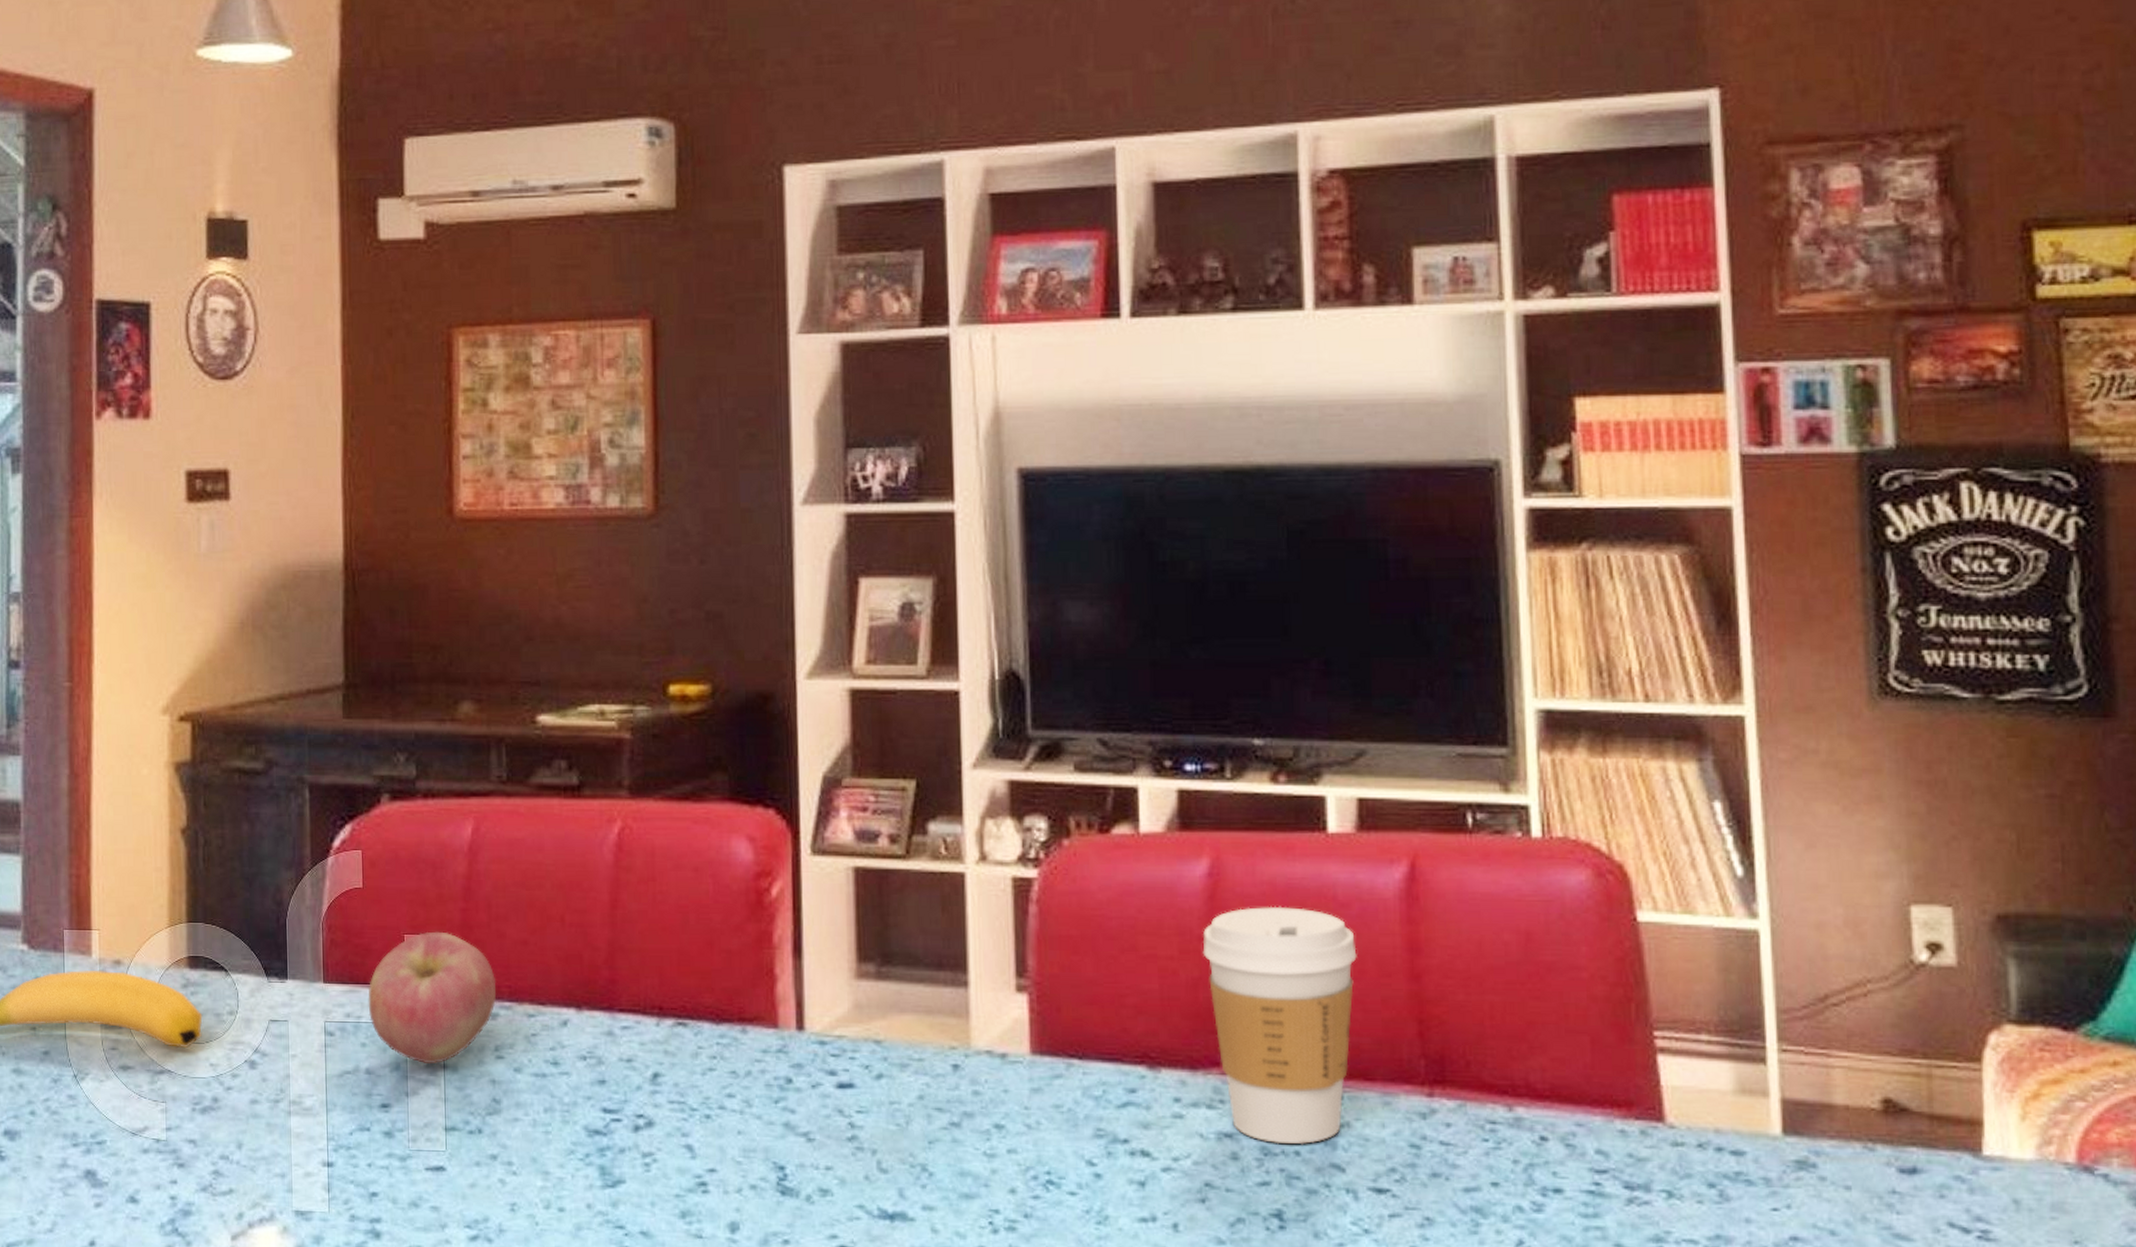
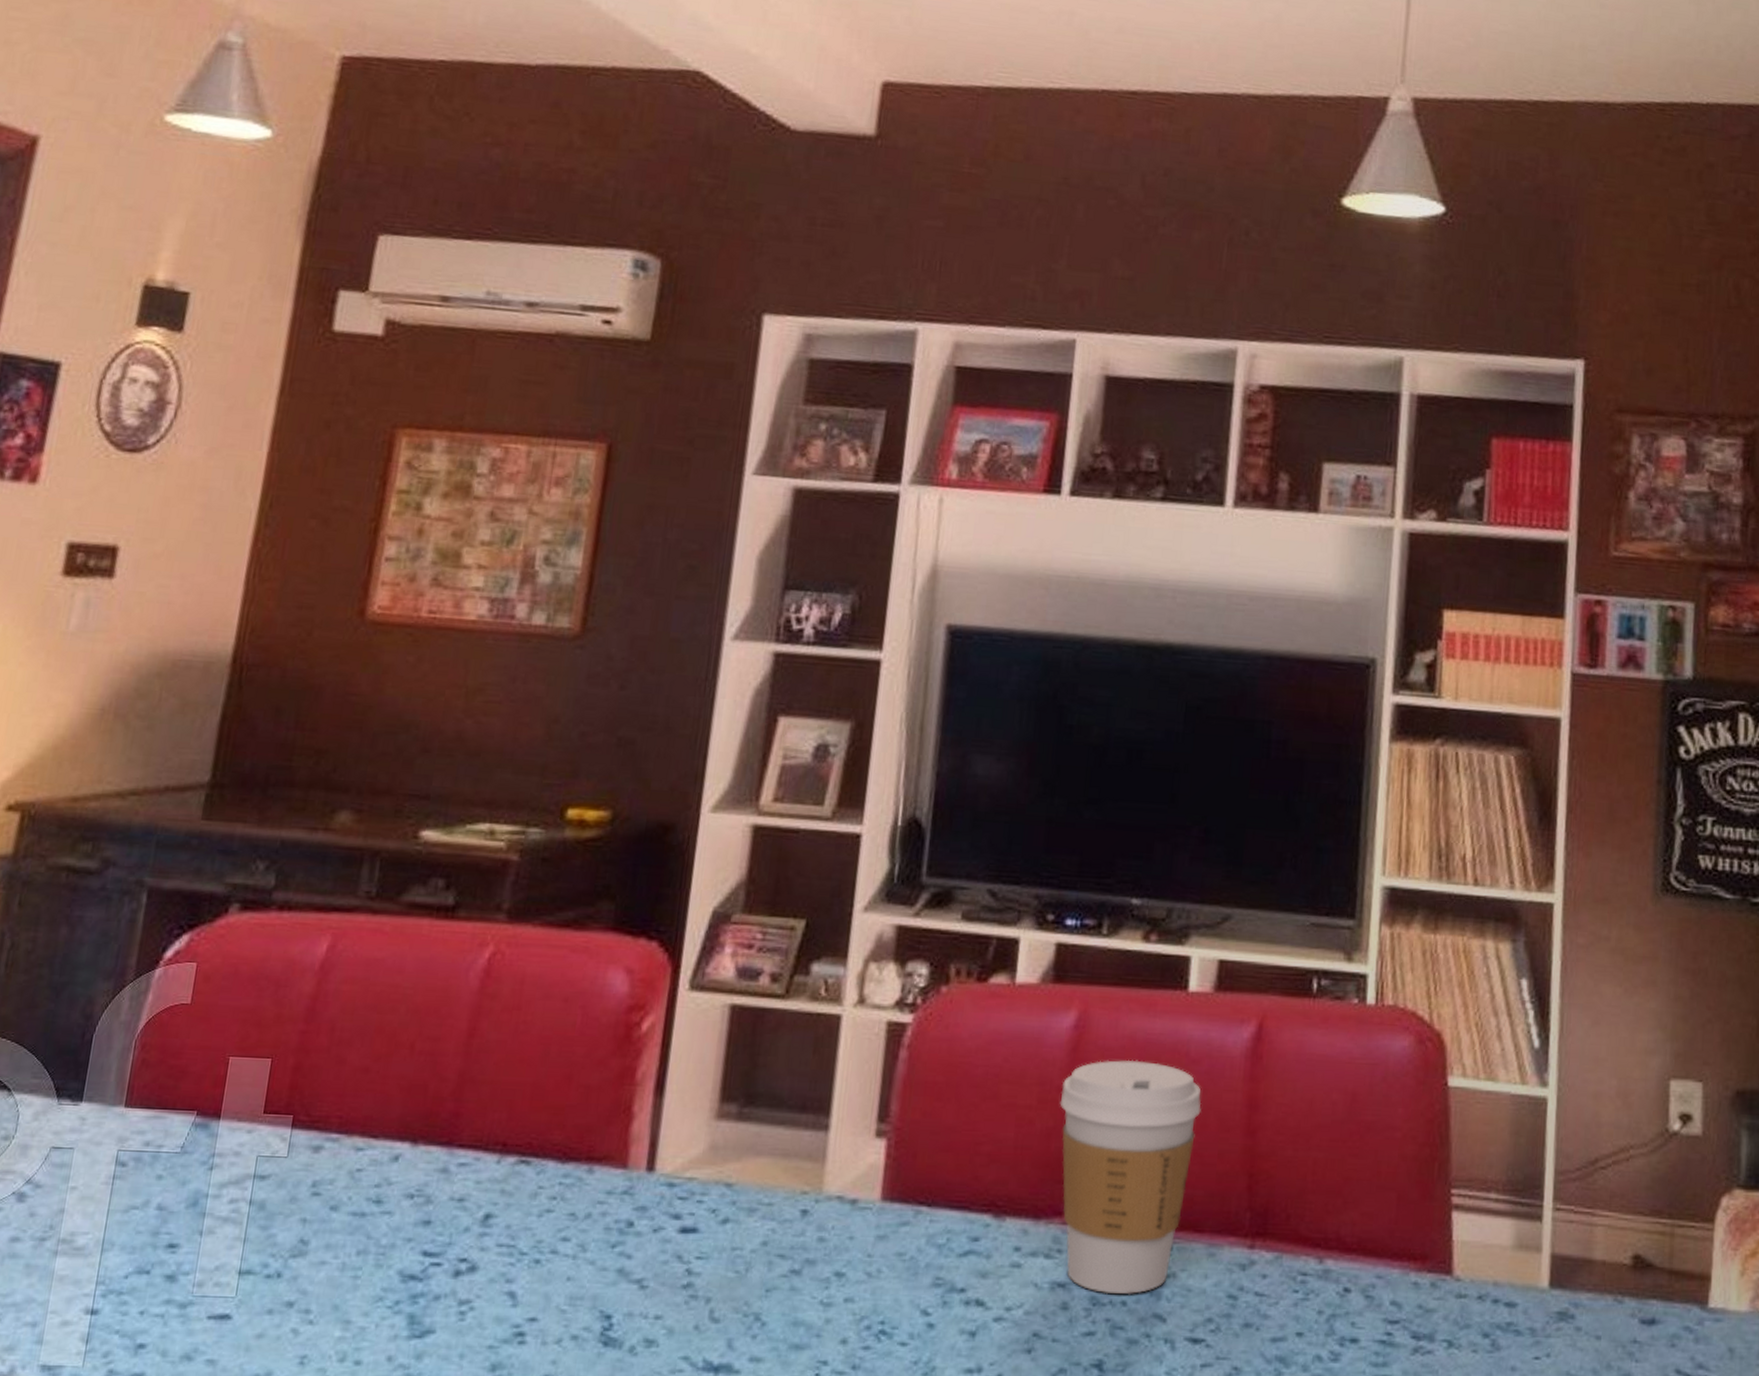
apple: present [368,931,497,1065] -> none [172,1054,327,1201]

